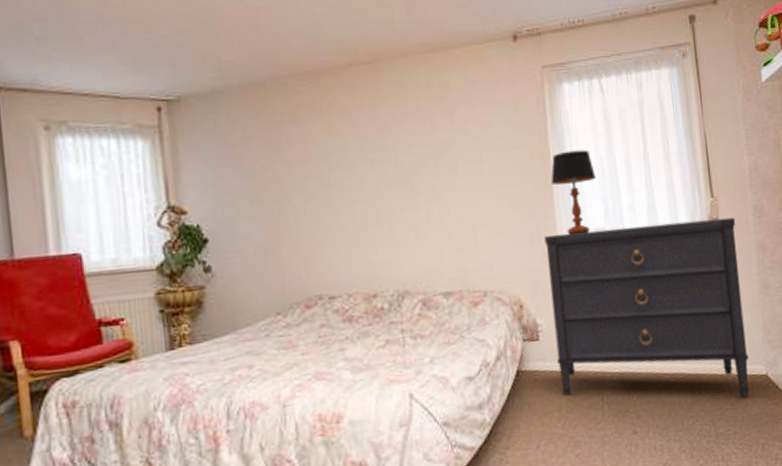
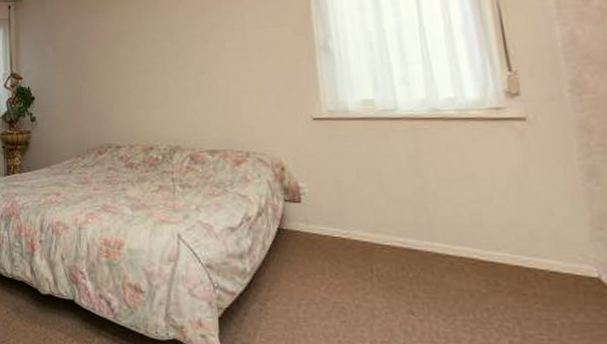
dresser: present [544,217,749,397] -> none [307,93,571,300]
table lamp: present [551,149,596,236] -> none [314,25,363,106]

